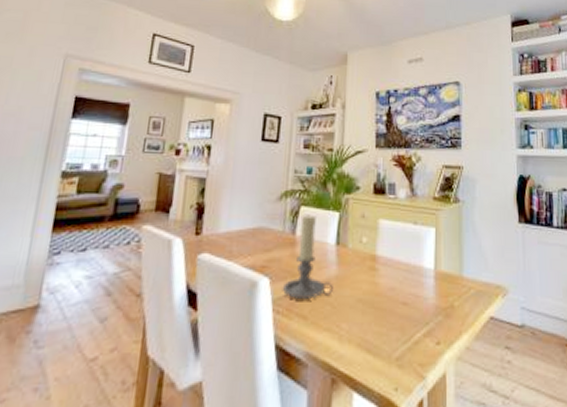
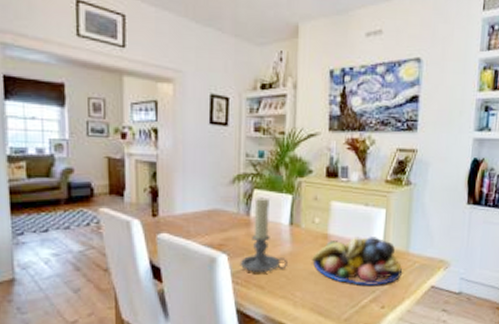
fruit bowl: none [359,257,456,316] -> present [312,235,402,285]

